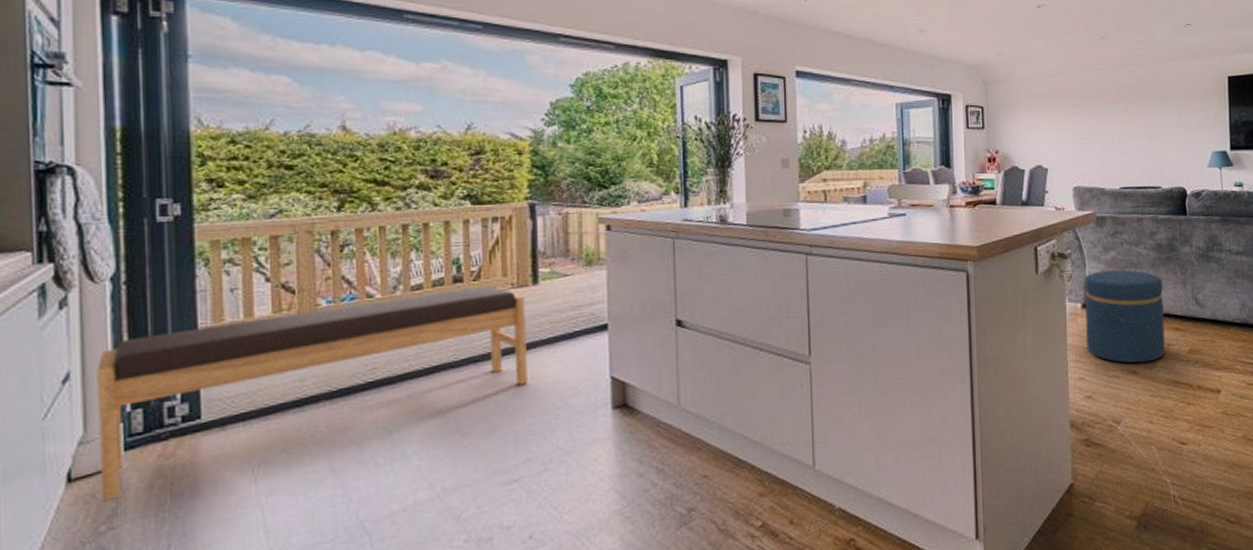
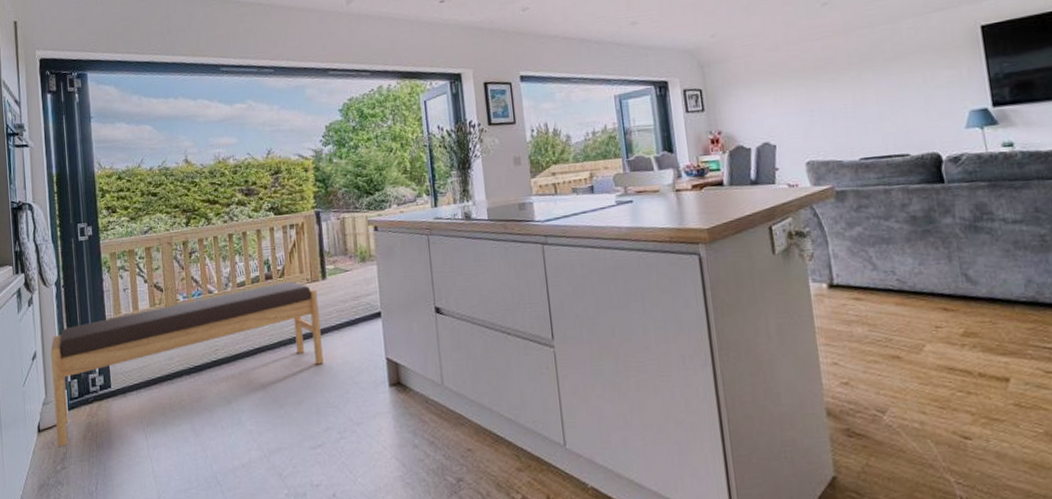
ottoman: present [1085,270,1165,364] -> none [828,246,933,348]

